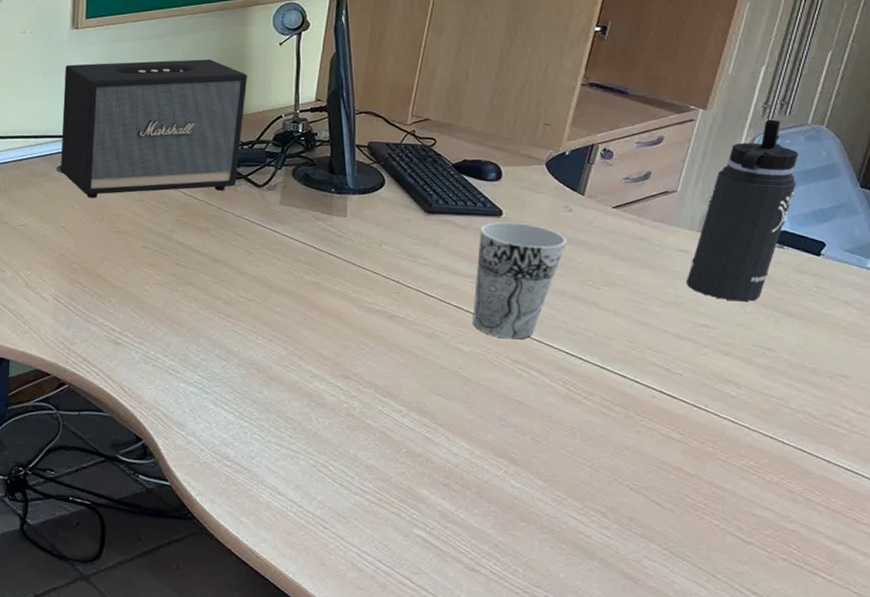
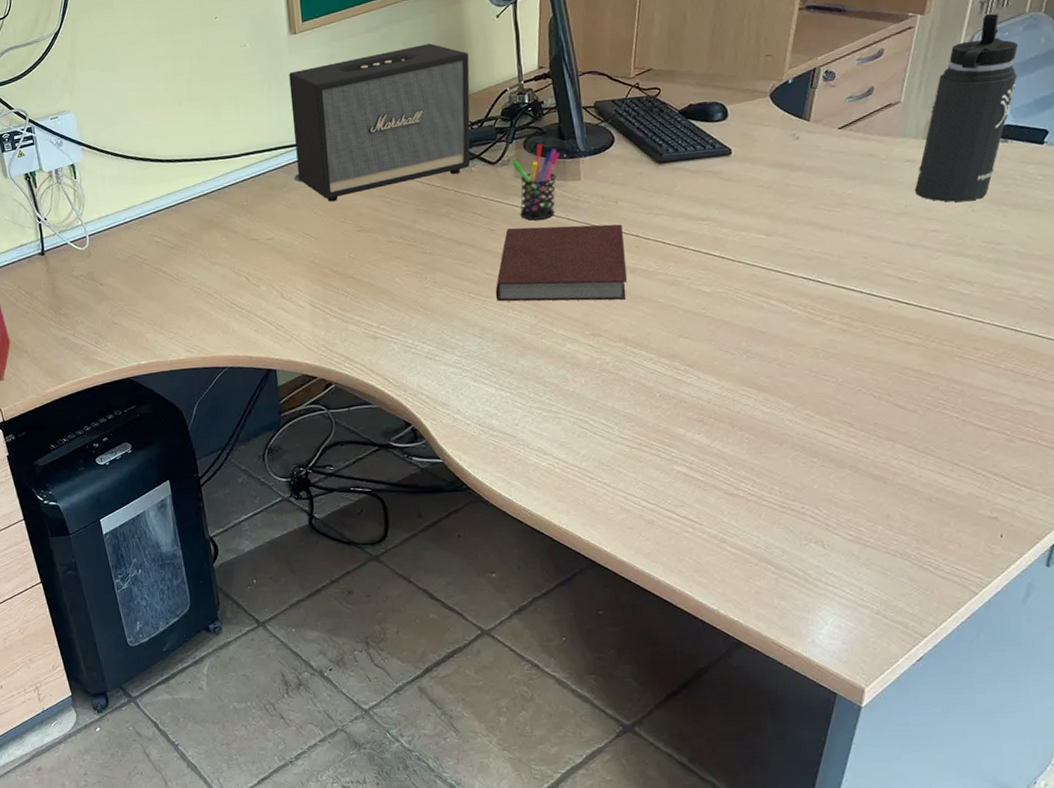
notebook: none [246,253,384,345] -> present [495,224,627,302]
pen holder: none [279,174,328,250] -> present [512,143,560,221]
cup: present [473,222,567,340] -> none [711,158,796,274]

